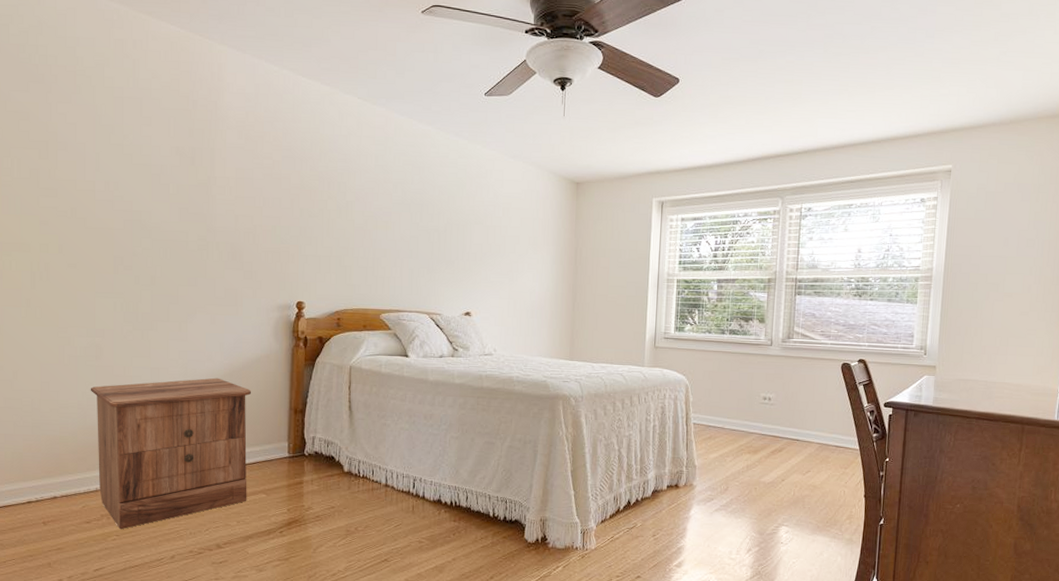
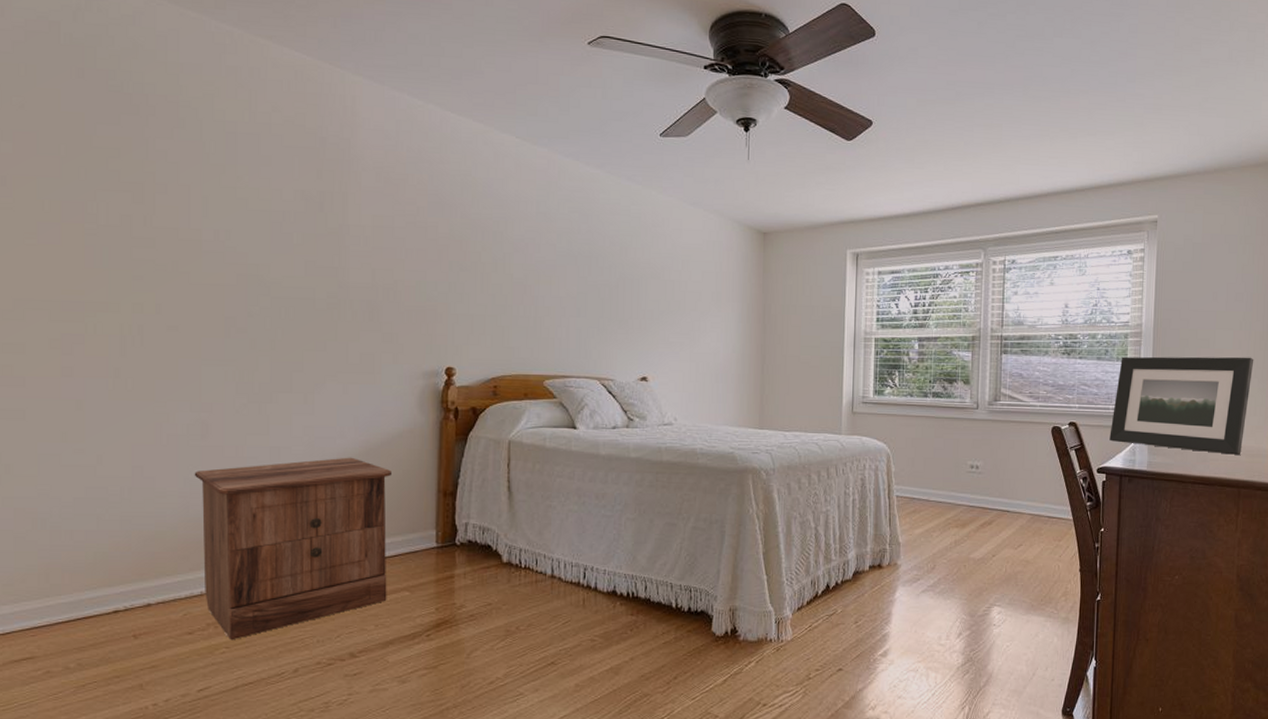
picture frame: none [897,299,1043,394] -> present [1109,356,1254,456]

